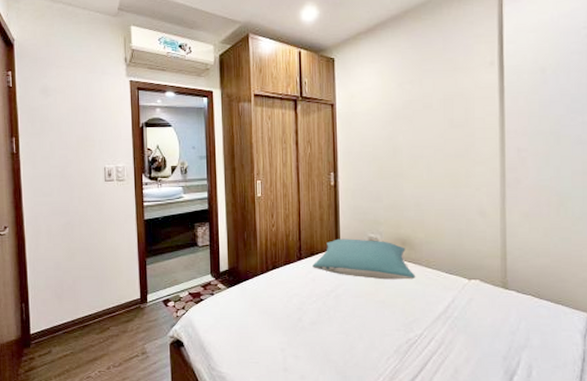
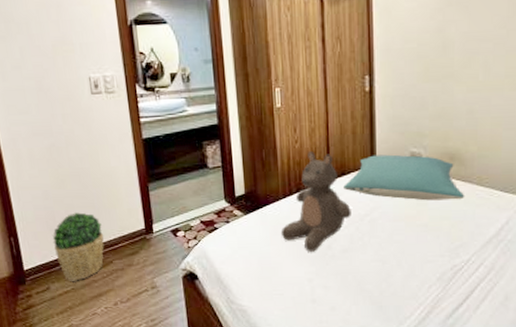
potted plant: none [58,282,104,345] -> present [52,212,104,281]
teddy bear: none [258,234,319,323] -> present [280,152,351,252]

